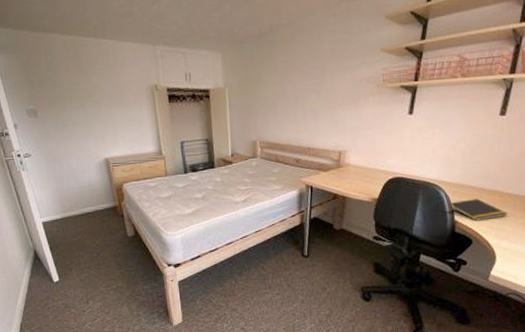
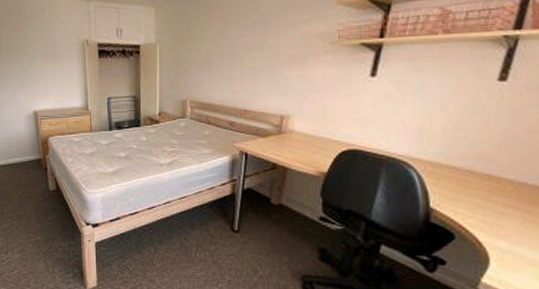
notepad: present [450,198,508,221] -> none [423,183,509,212]

